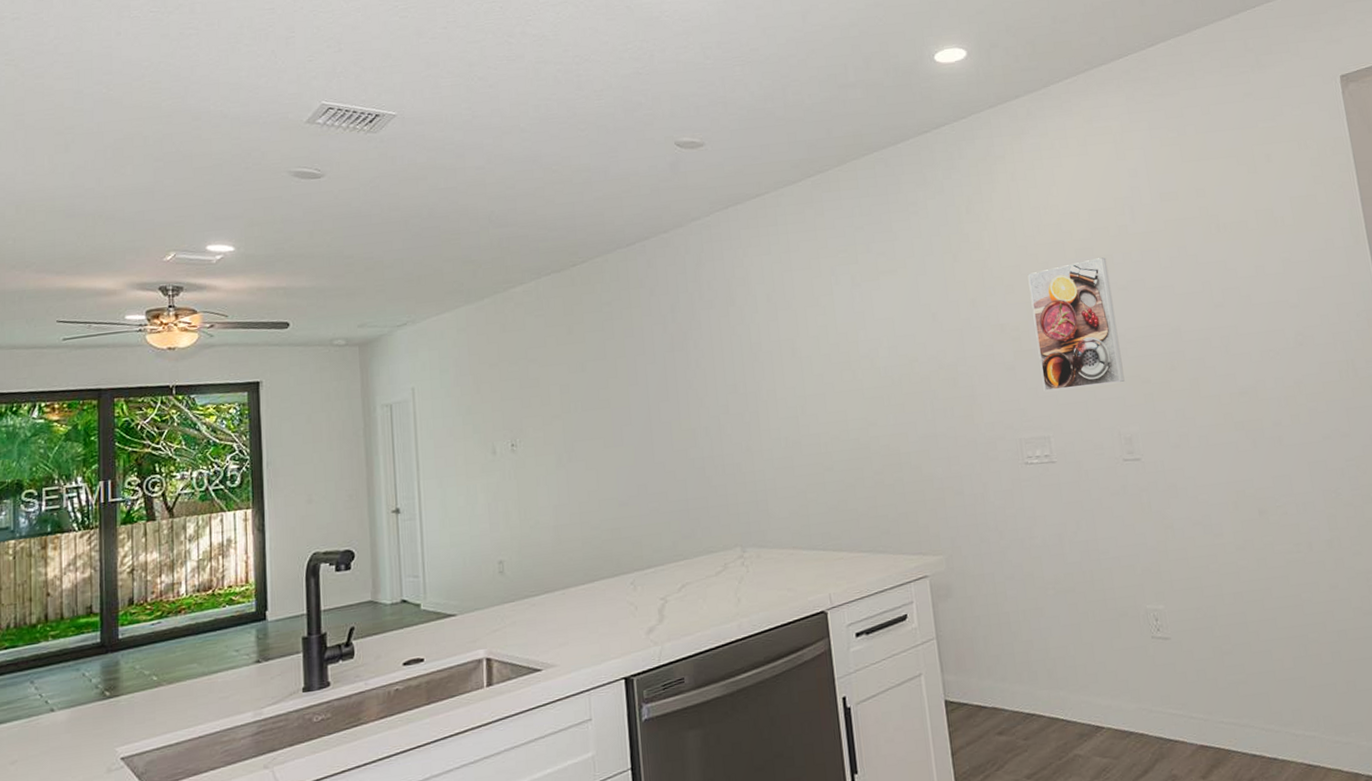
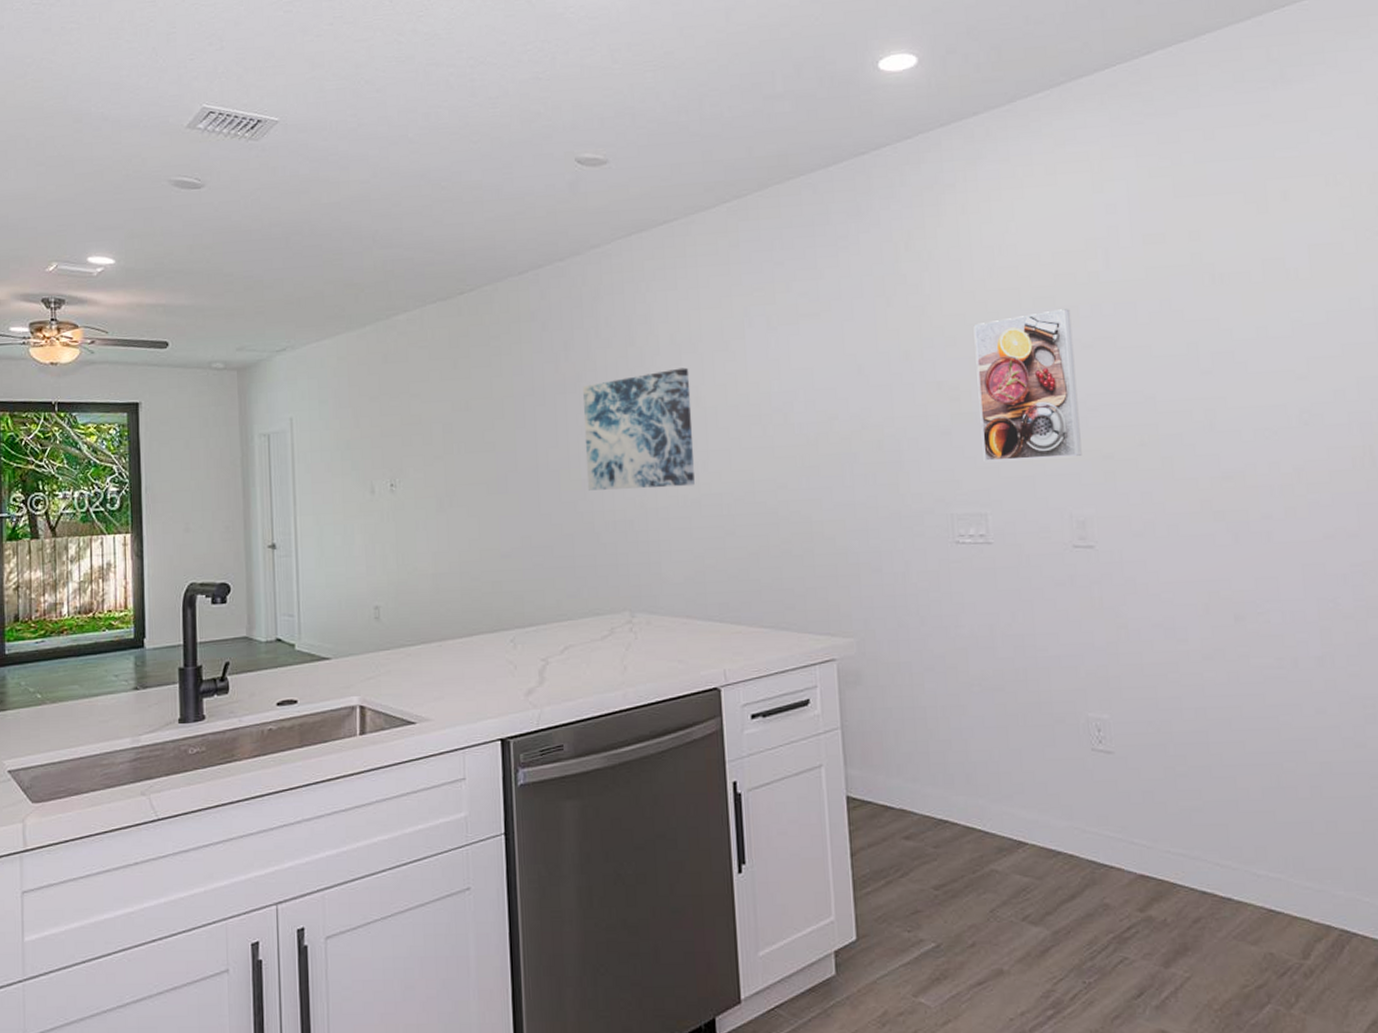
wall art: none [690,322,795,439] -> present [583,367,695,491]

